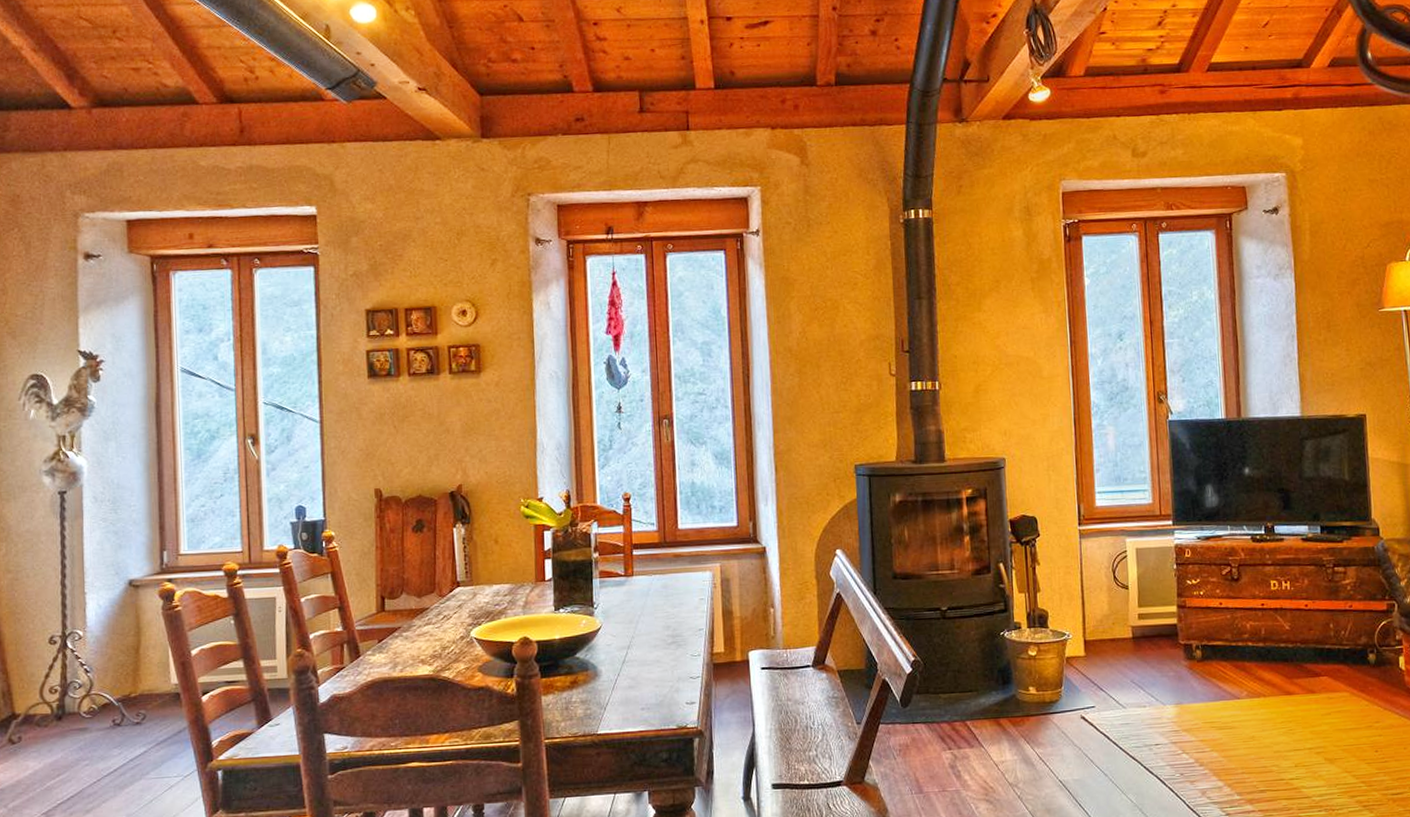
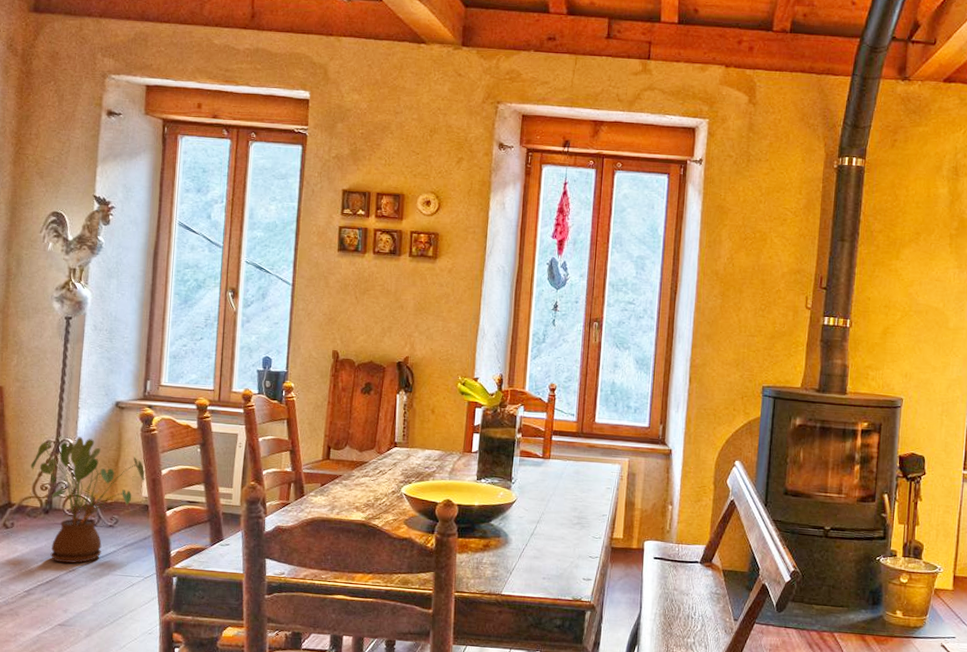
house plant: none [34,626,174,775] -> present [30,437,146,564]

